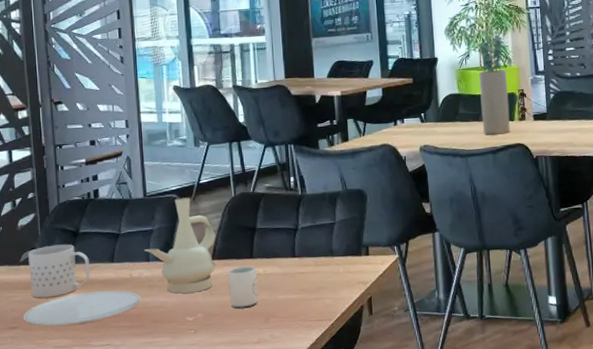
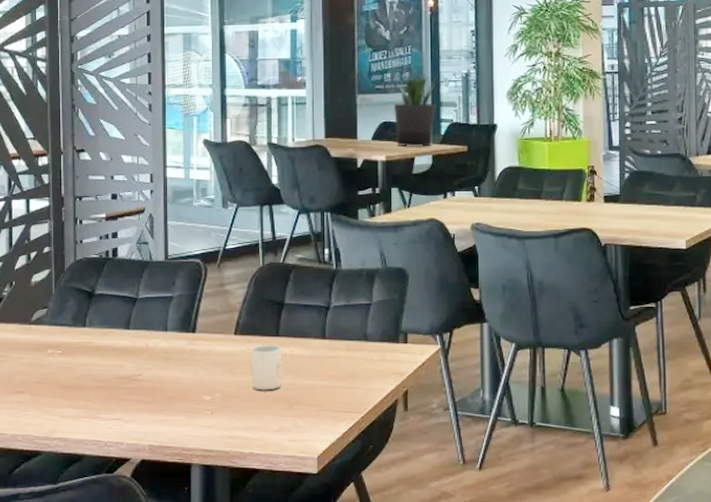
plate: present [22,290,142,327] -> none [31,360,157,394]
mug: present [28,244,91,298] -> none [40,305,105,362]
coffeepot: present [144,197,216,294] -> none [163,264,240,369]
planter: none [346,11,383,82] -> present [394,66,436,146]
vase: present [479,25,511,136] -> none [543,91,577,217]

